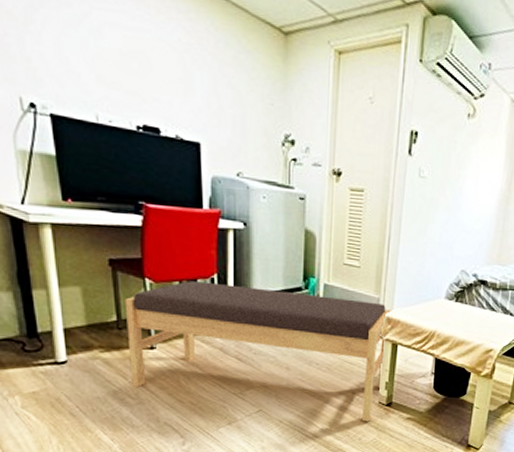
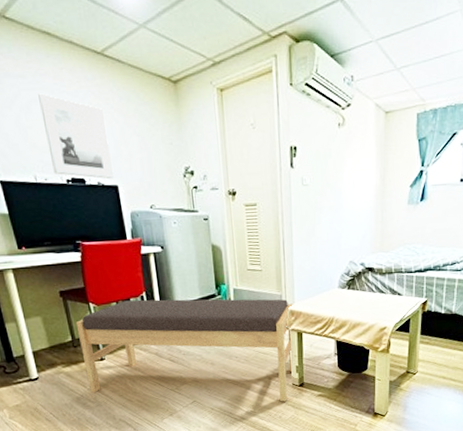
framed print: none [115,16,197,135] -> present [38,93,115,179]

